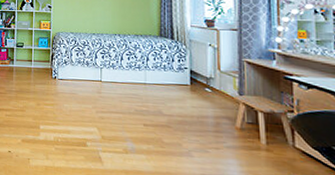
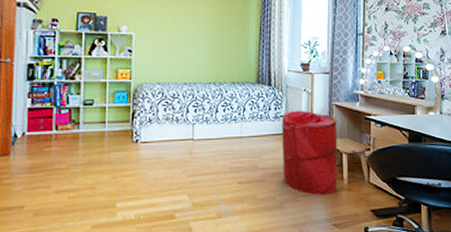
laundry hamper: none [186,63,253,152] -> present [282,110,337,196]

